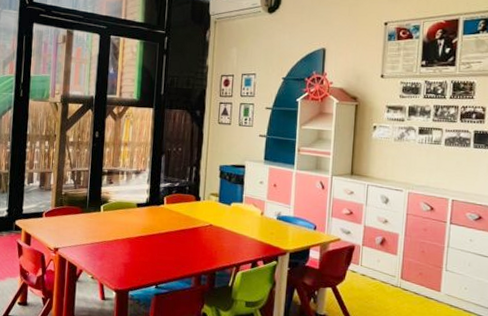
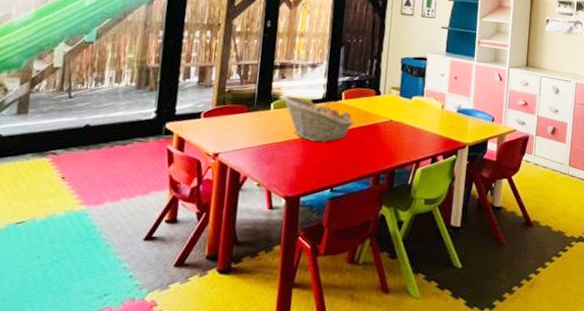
fruit basket: none [111,199,177,243] -> present [282,95,355,143]

